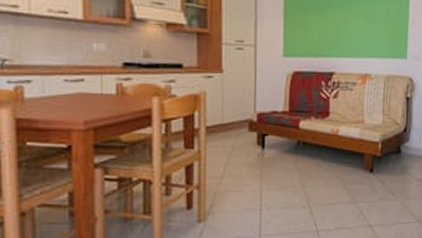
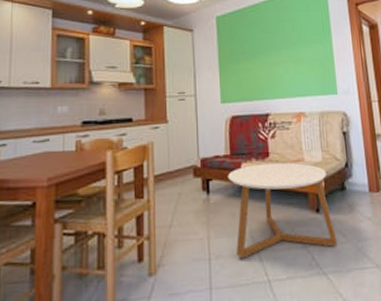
coffee table: none [285,123,386,210] -> present [228,162,338,259]

